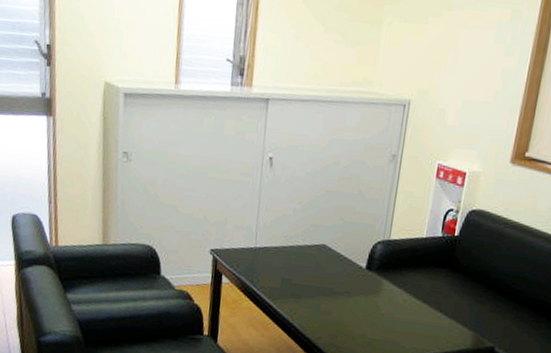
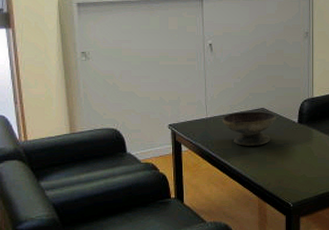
decorative bowl: none [272,245,340,290] -> present [222,111,276,146]

